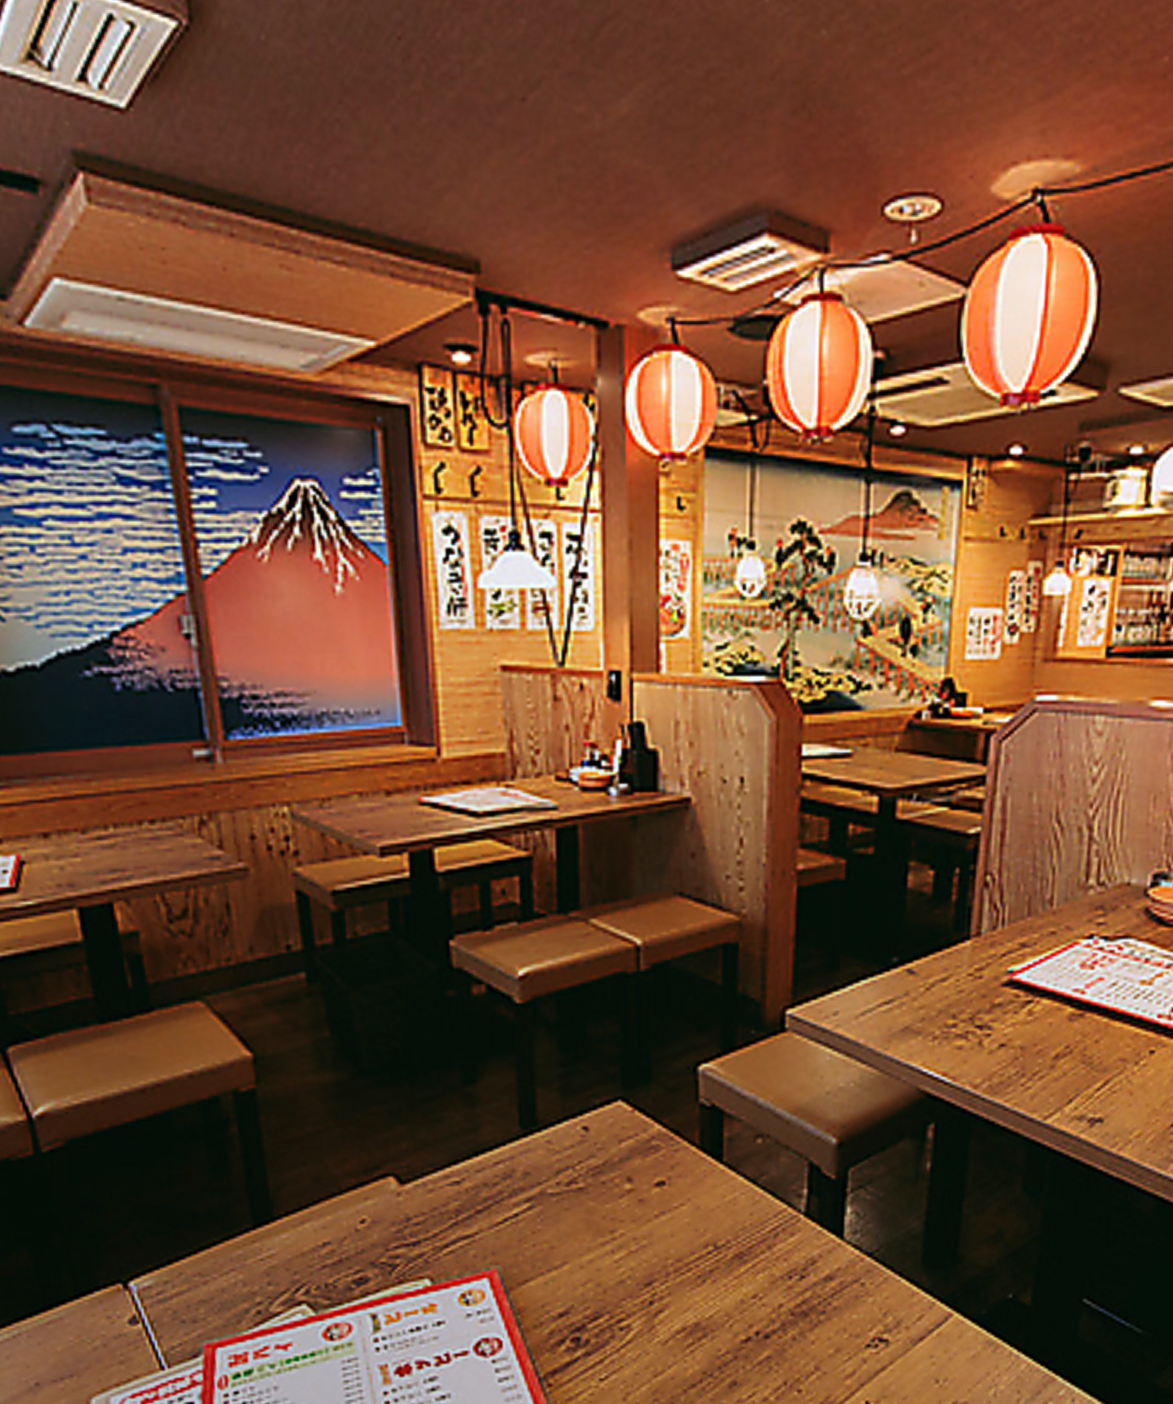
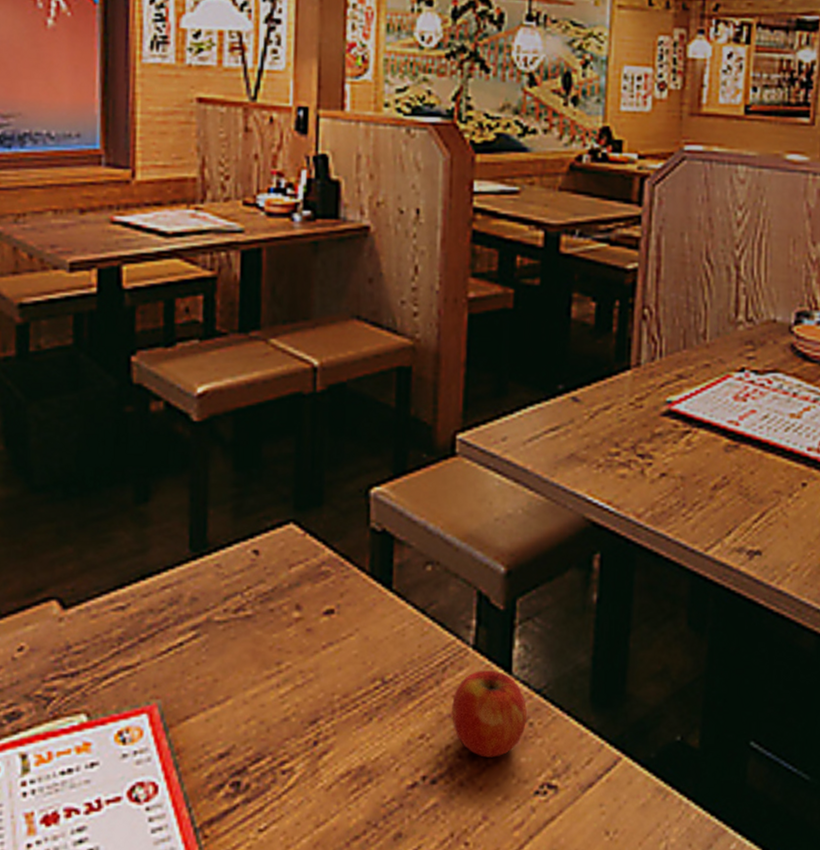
apple: none [784,1236,858,1315] -> present [452,670,527,758]

